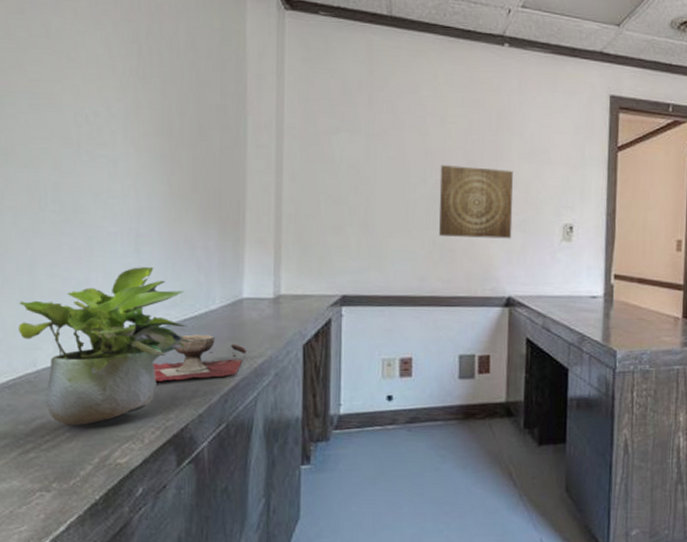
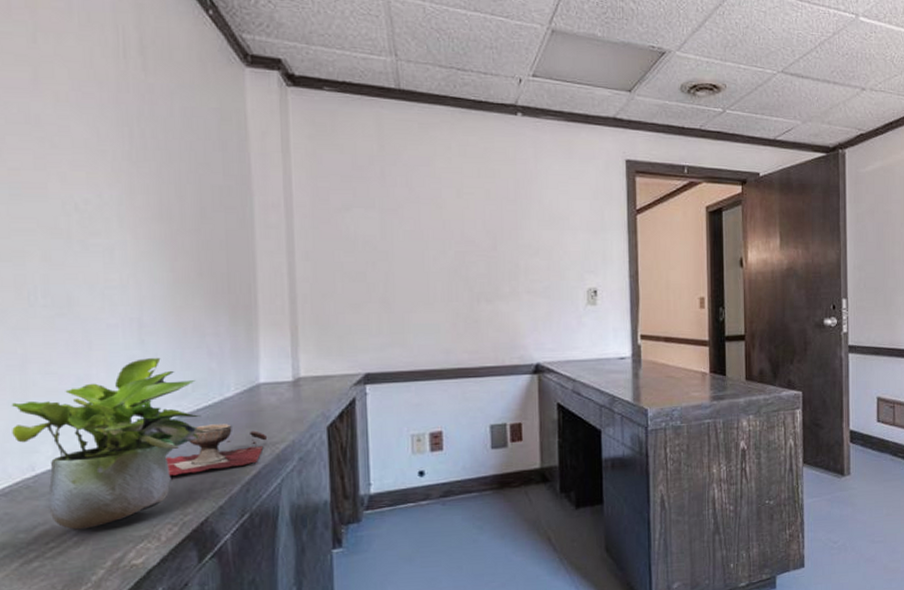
wall art: present [439,165,513,239] -> none [459,236,537,308]

